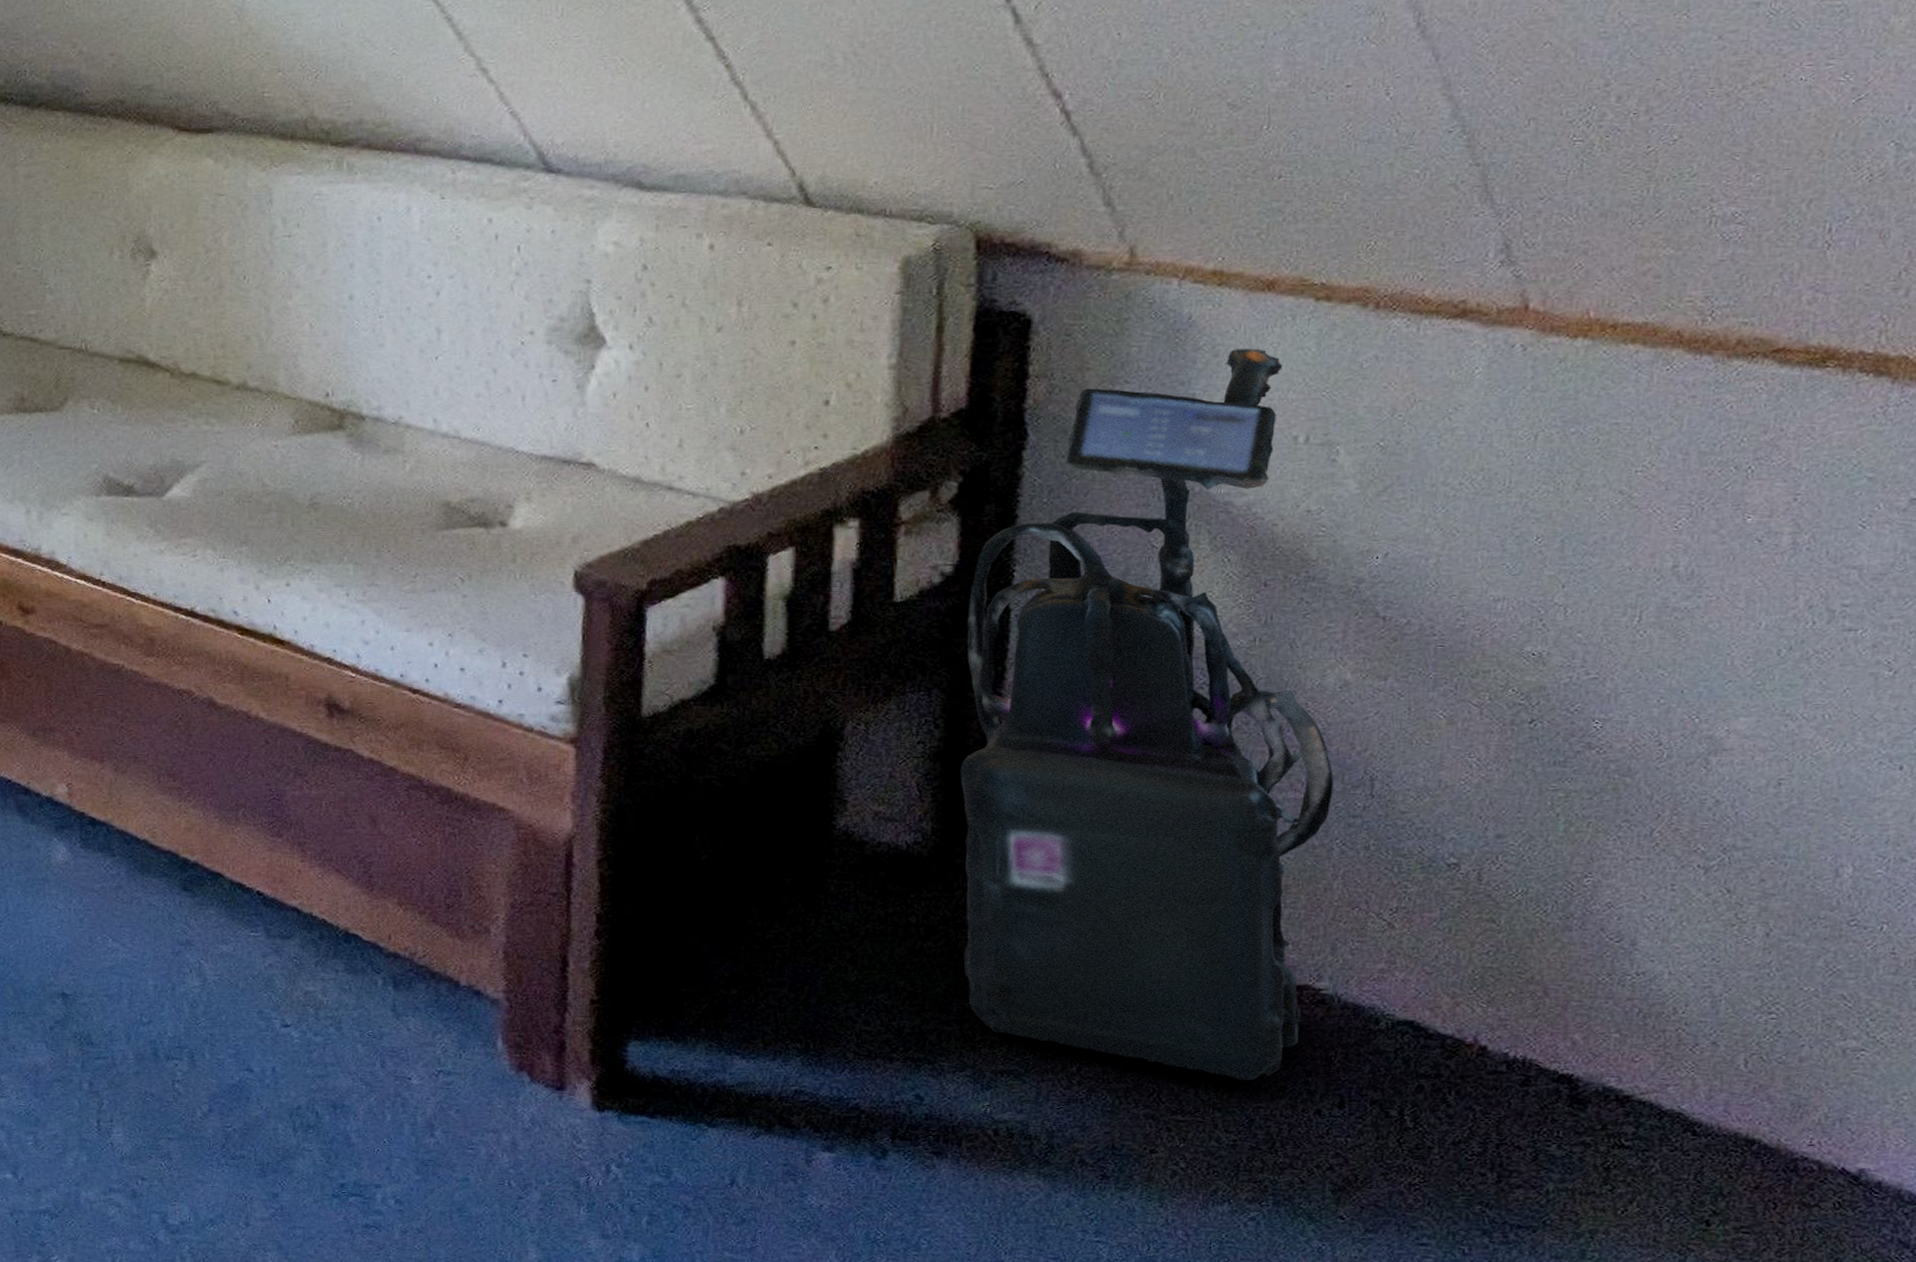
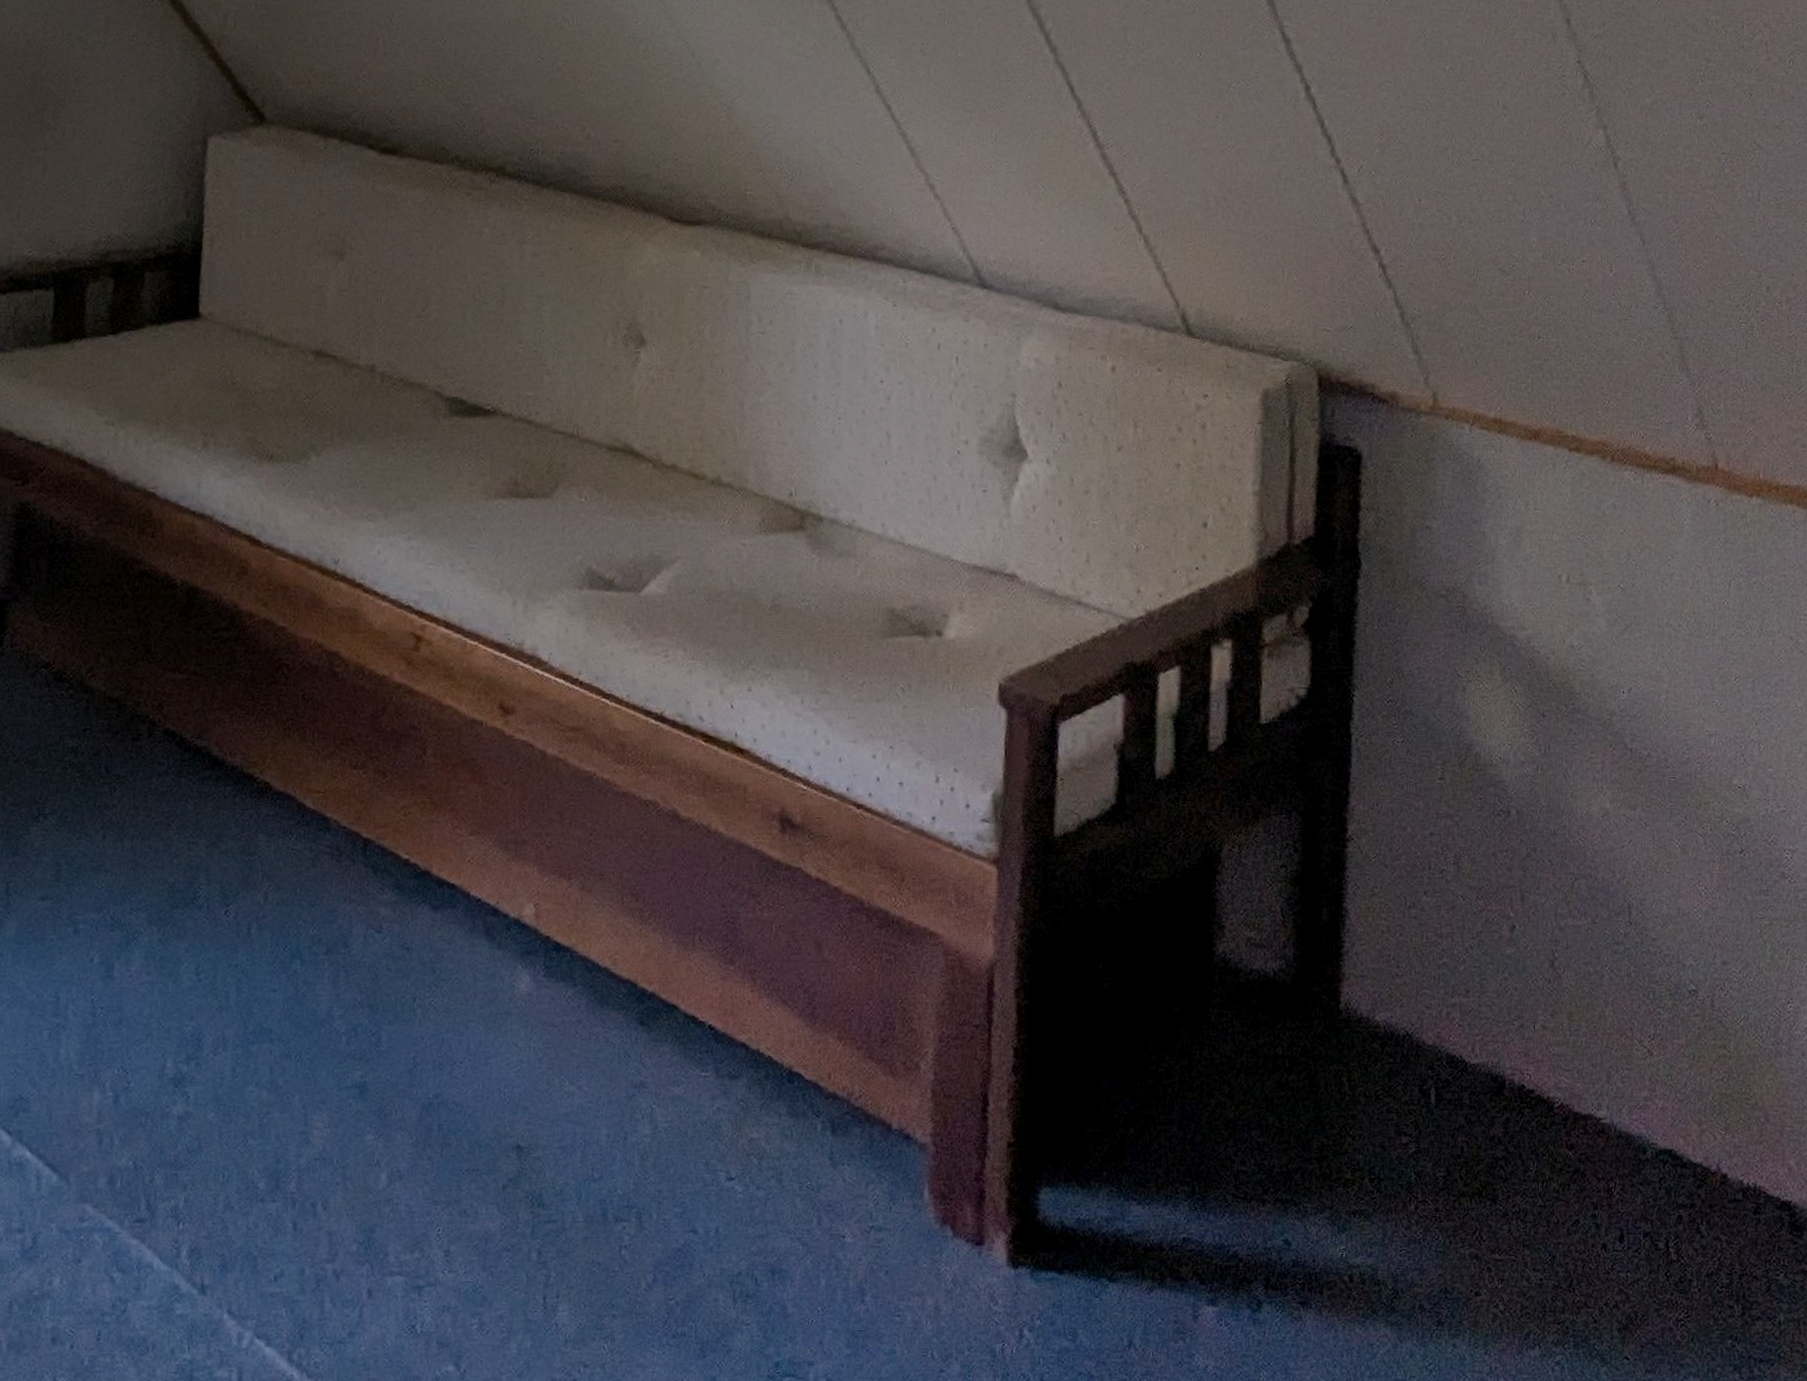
vacuum cleaner: present [959,348,1334,1081] -> none [1315,492,1602,1215]

